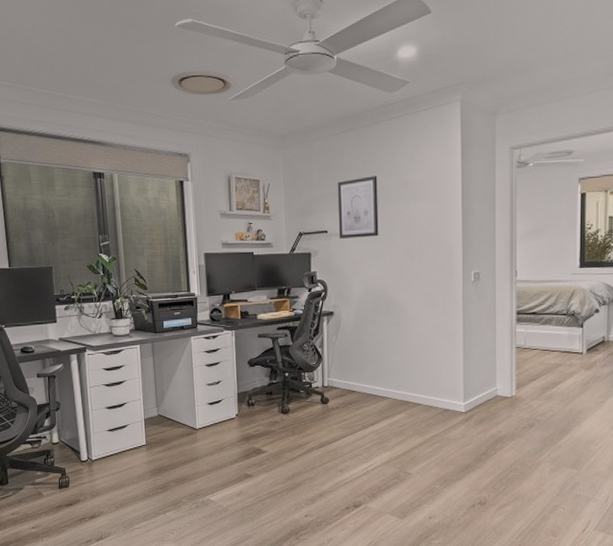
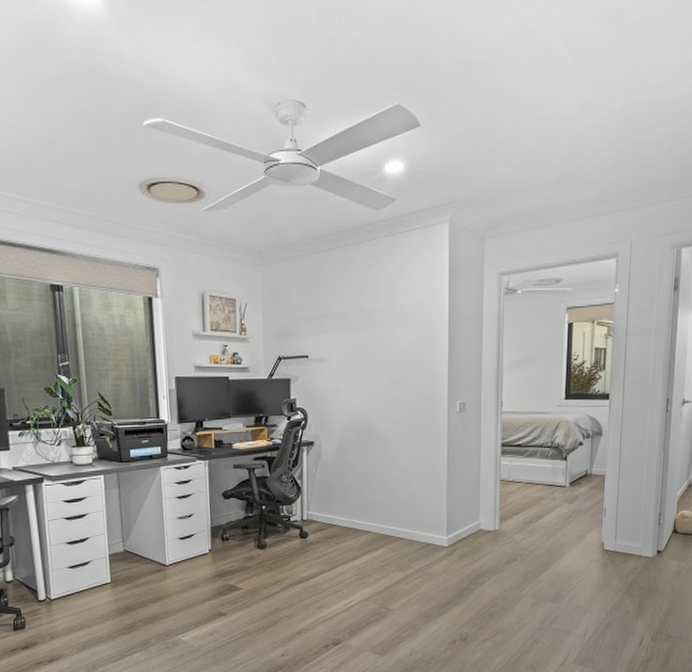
wall art: present [337,176,379,239] -> none [319,298,362,364]

